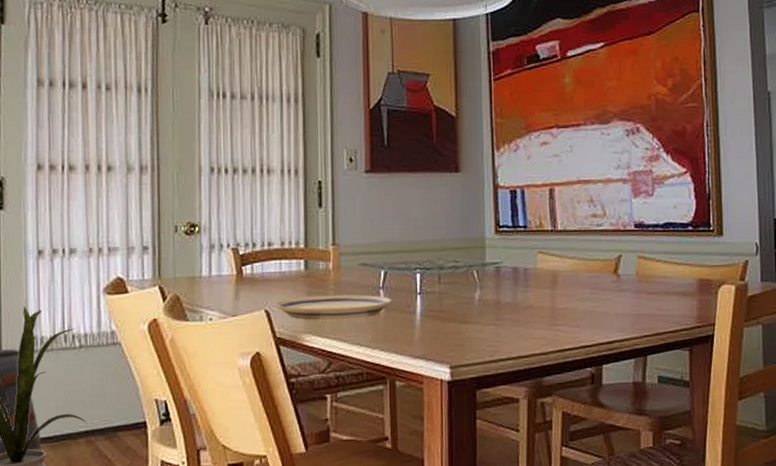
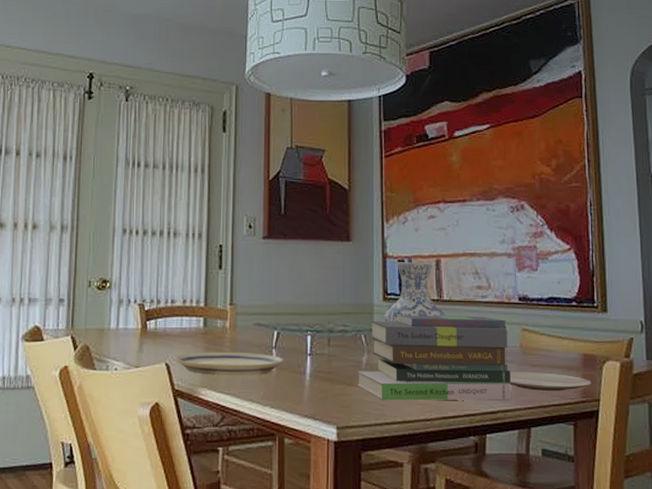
books: none [470,245,628,337] -> present [358,315,511,401]
vase: none [493,191,561,255] -> present [381,262,447,322]
plate: none [623,299,707,318] -> present [507,371,592,391]

